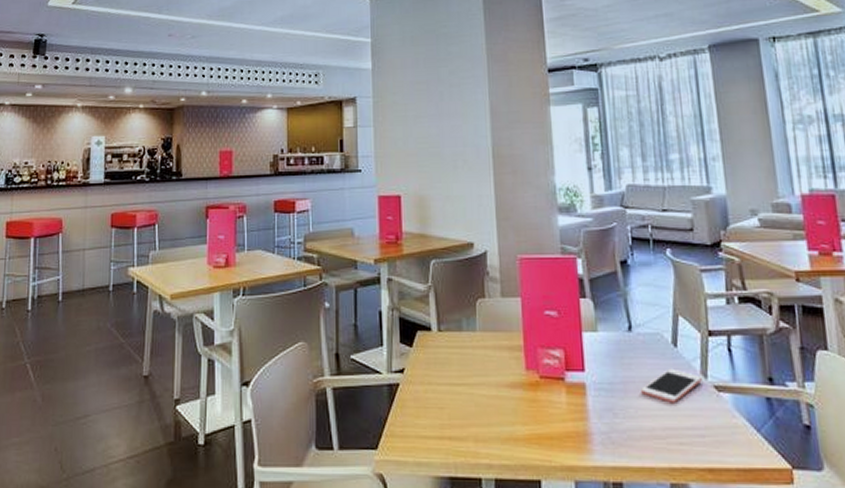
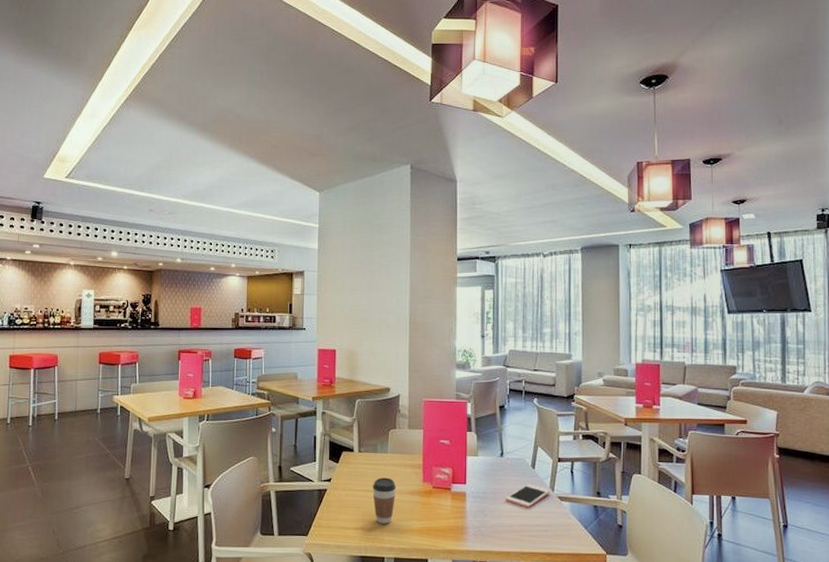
coffee cup: none [459,365,491,430] -> present [373,477,396,524]

